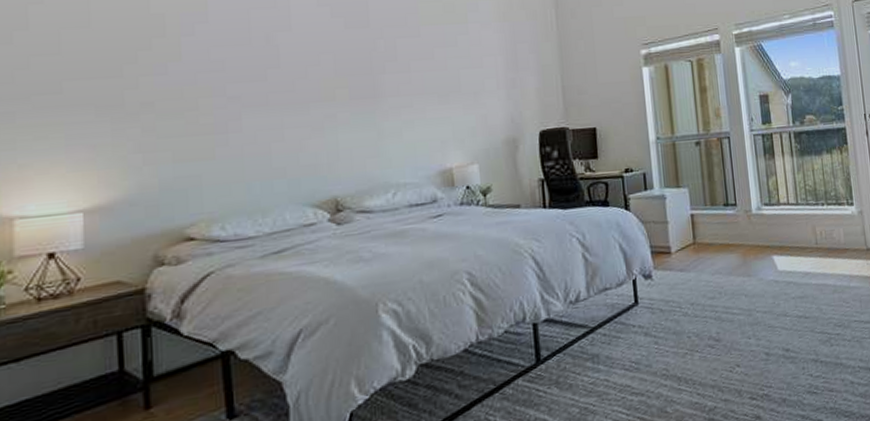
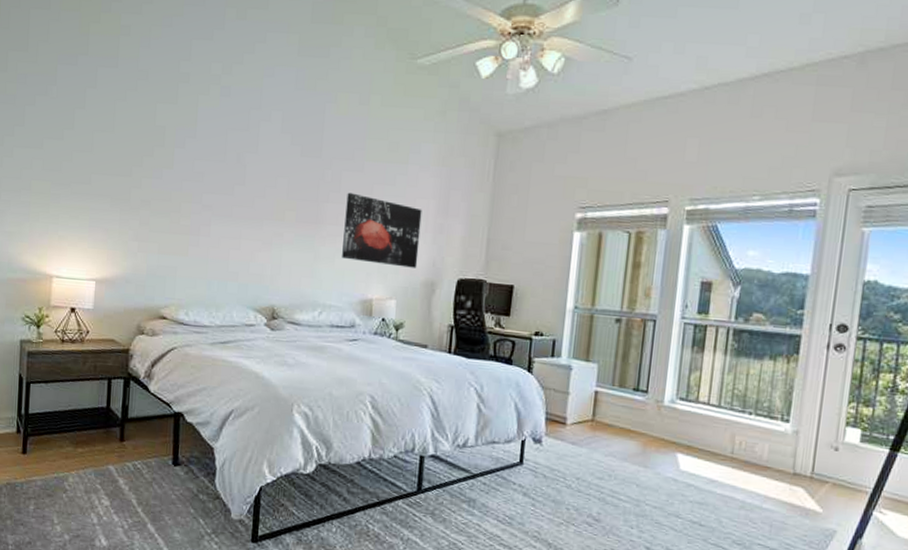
wall art: none [405,59,495,131] -> present [342,192,422,268]

